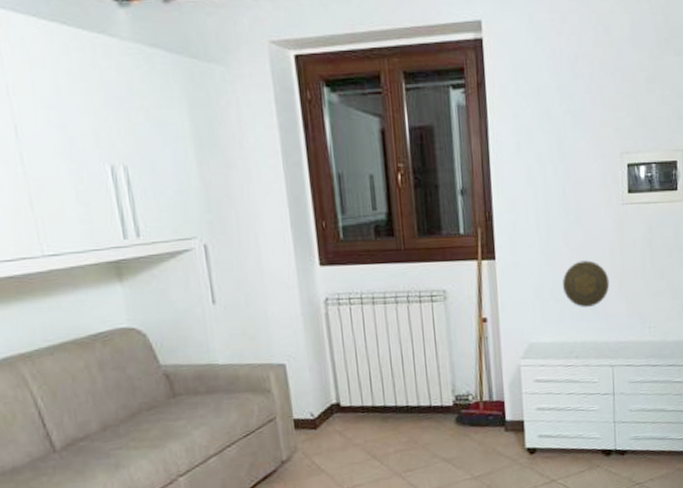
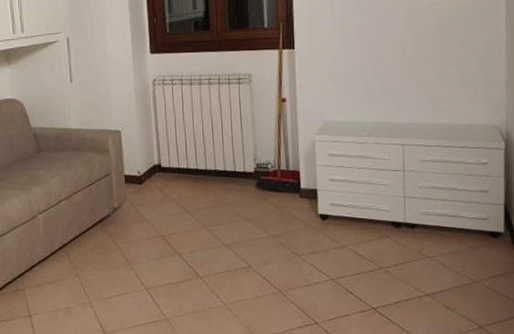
decorative plate: present [563,260,610,308] -> none [356,49,401,92]

